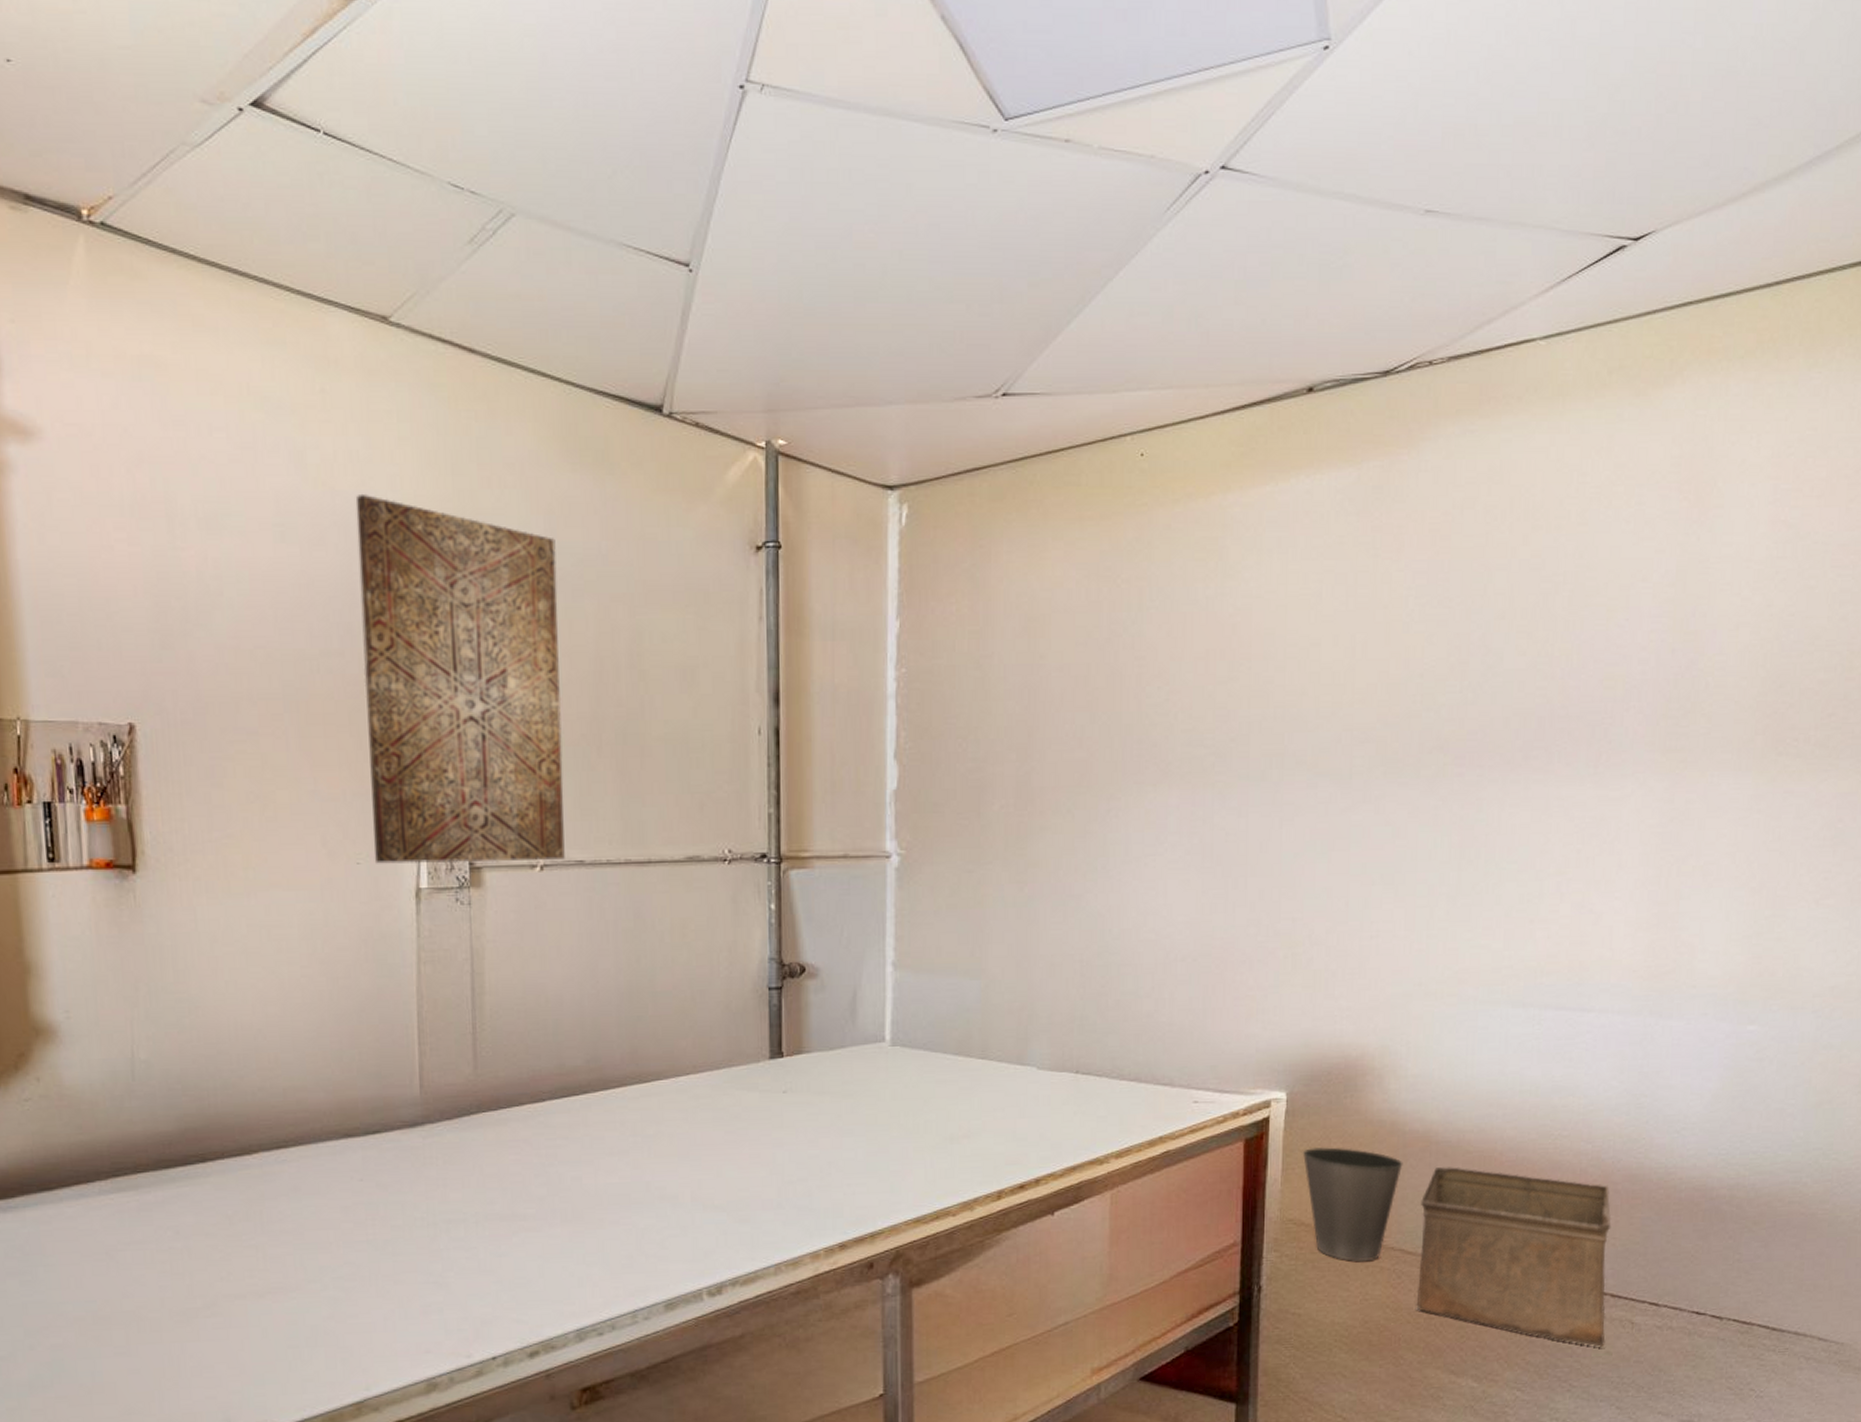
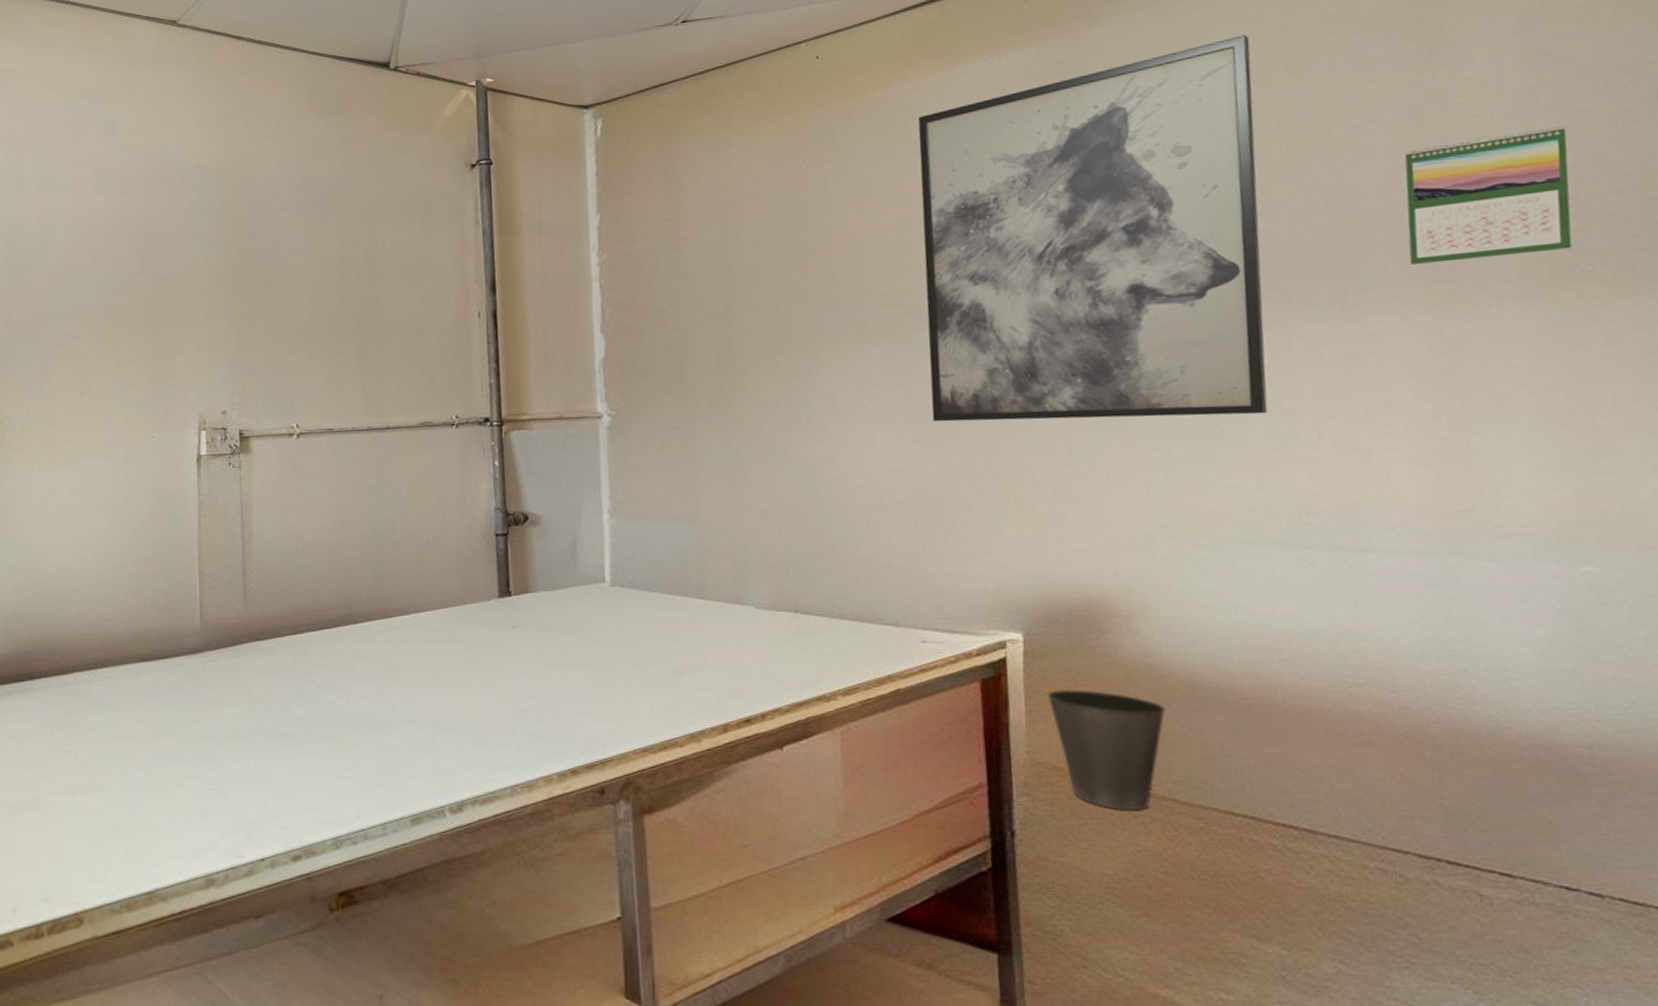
wall art: present [355,493,565,864] -> none [152,151,317,436]
wall art: none [1223,476,1551,875] -> present [918,34,1268,422]
storage bin: present [1416,1167,1612,1347] -> none [1192,713,1448,920]
calendar: none [1655,600,1796,730] -> present [1404,125,1572,264]

